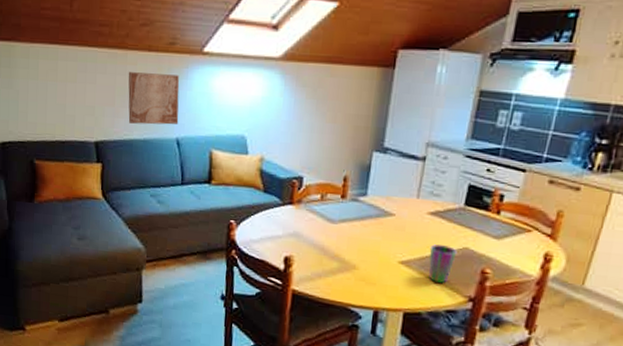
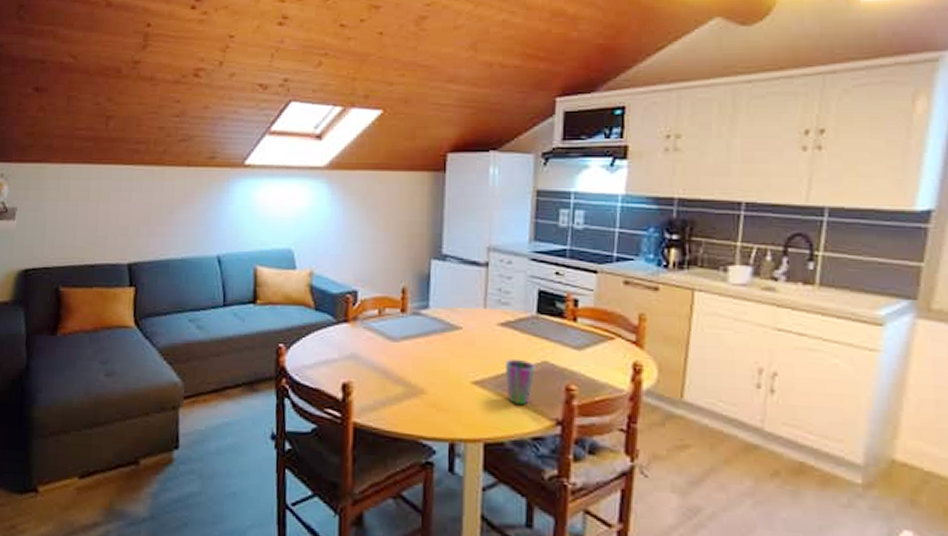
wall art: present [128,72,180,125] -> none [165,188,220,243]

